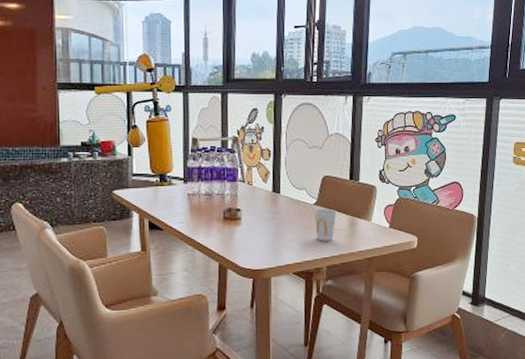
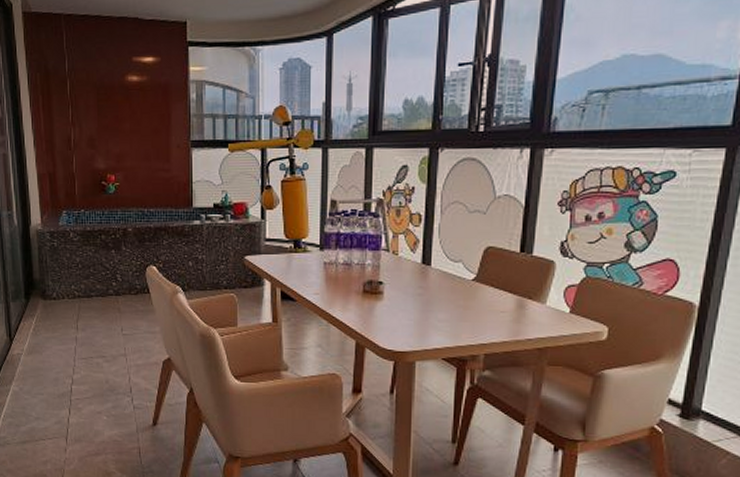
cup: present [313,208,337,241] -> none [471,285,501,324]

